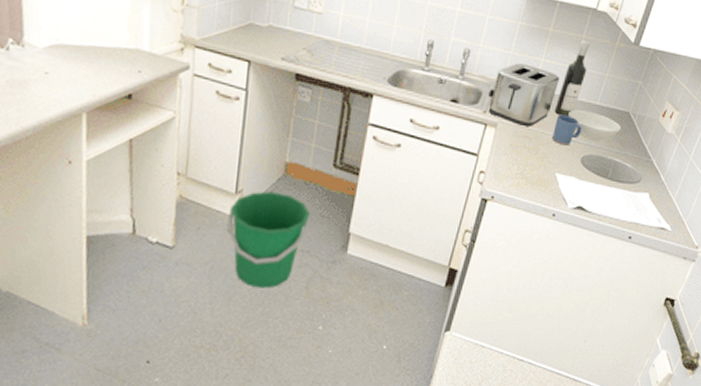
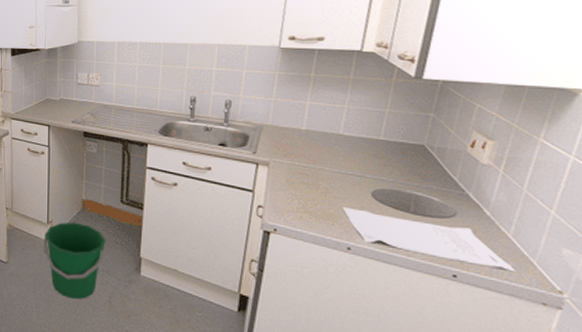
toaster: present [488,63,559,128] -> none [256,108,330,165]
mug: present [552,114,582,146] -> none [332,151,367,181]
bottle: present [554,39,591,117] -> none [330,80,362,153]
bowl: present [568,109,622,141] -> none [348,146,417,175]

